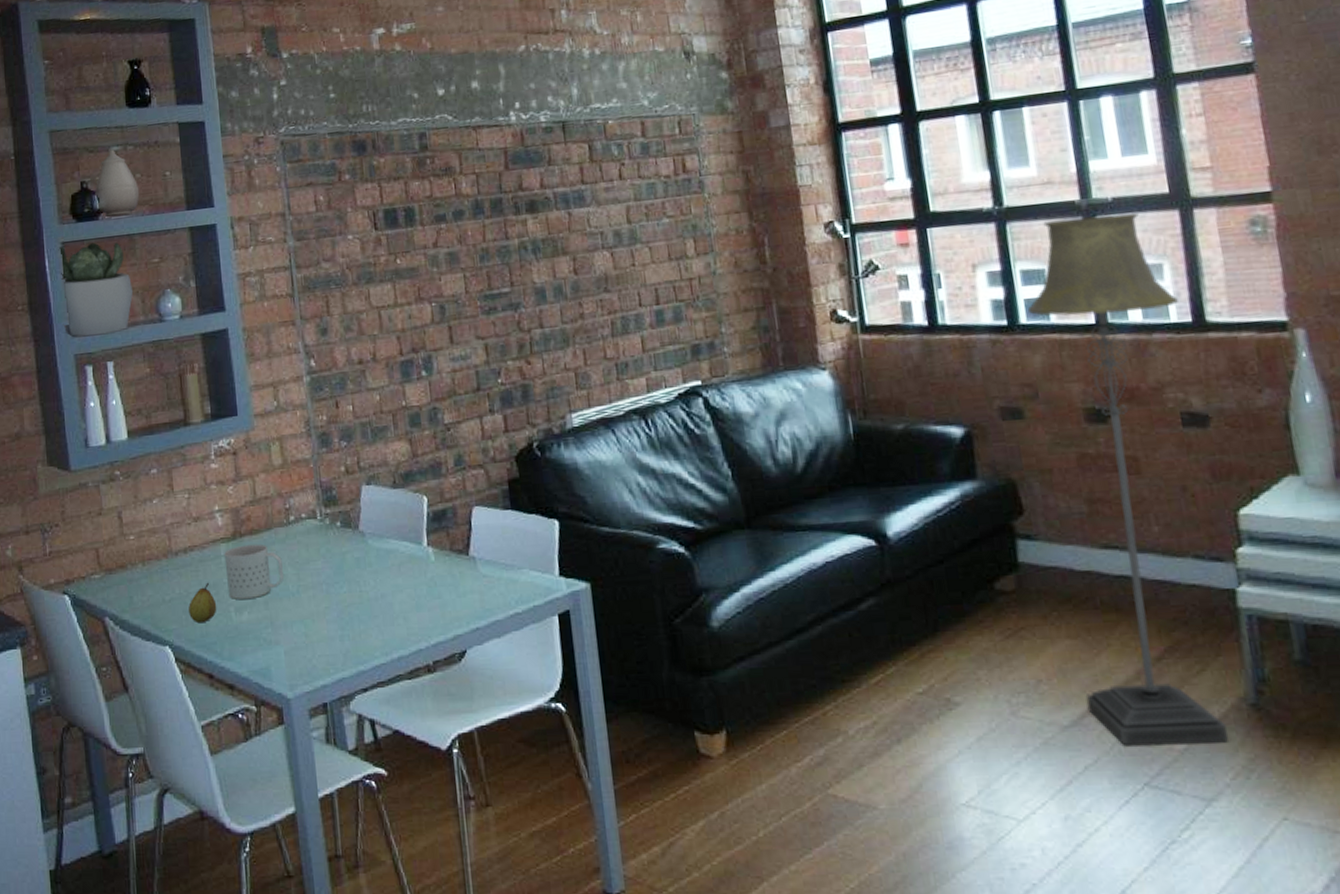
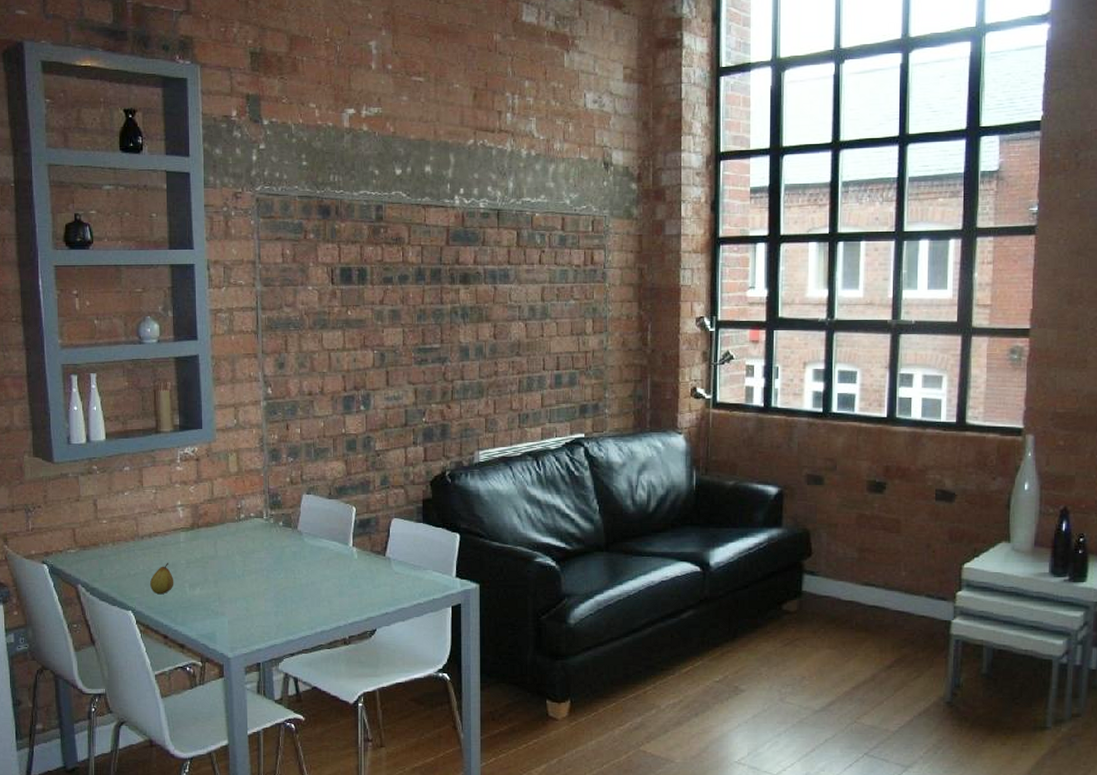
succulent plant: present [58,242,134,337] -> none [51,269,117,350]
decorative jar: present [95,149,140,218] -> none [87,188,128,248]
mug: present [224,543,284,600] -> none [183,534,232,579]
floor lamp: present [1028,212,1229,747] -> none [834,333,950,728]

